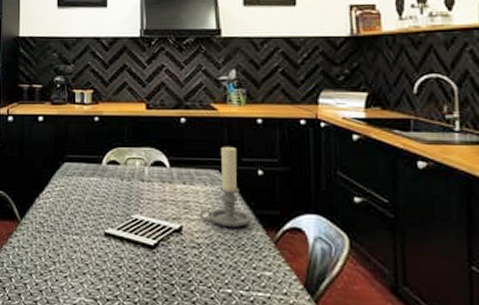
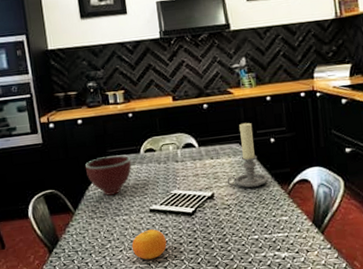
bowl: none [39,162,91,208] -> present [85,155,132,196]
fruit: none [78,257,119,295] -> present [131,229,167,260]

